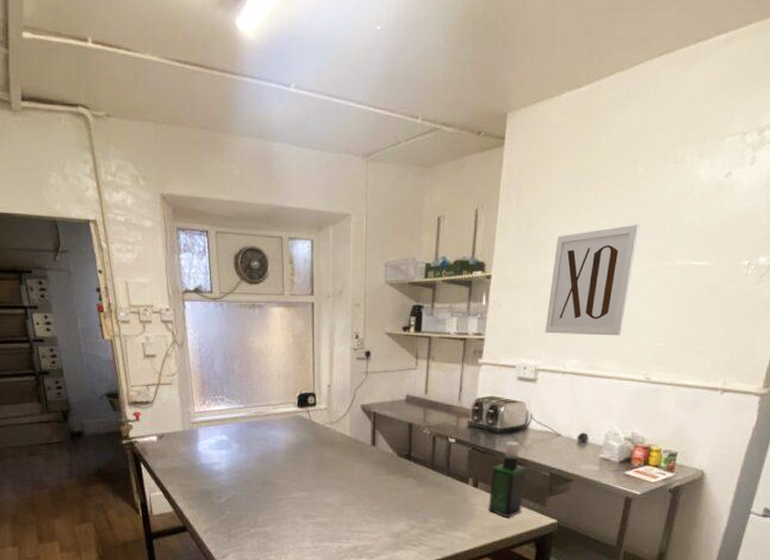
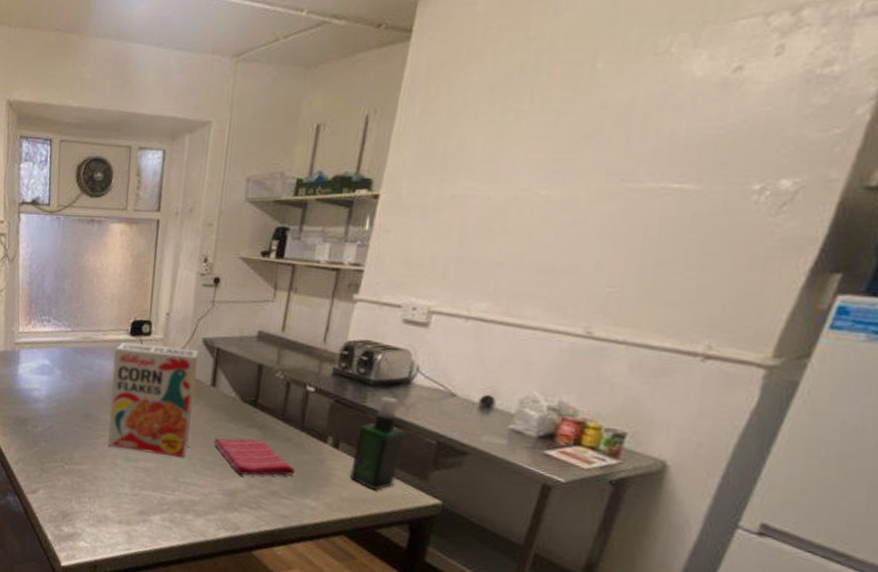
cereal box: none [284,413,359,510] -> present [107,342,200,459]
dish towel: none [378,487,446,518] -> present [213,438,295,476]
wall art: present [545,224,640,336] -> none [445,134,594,276]

